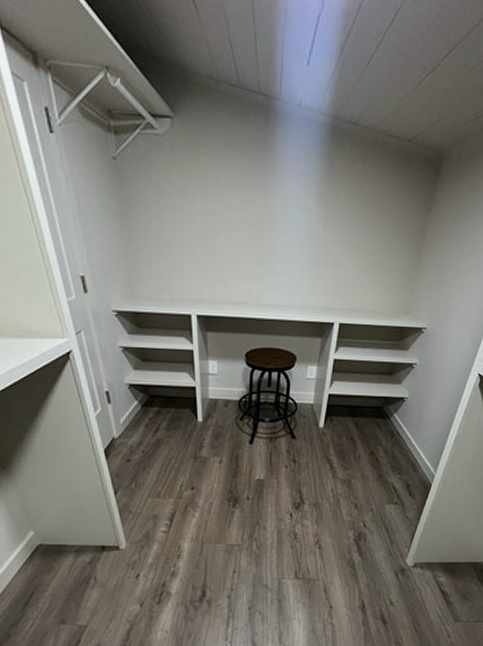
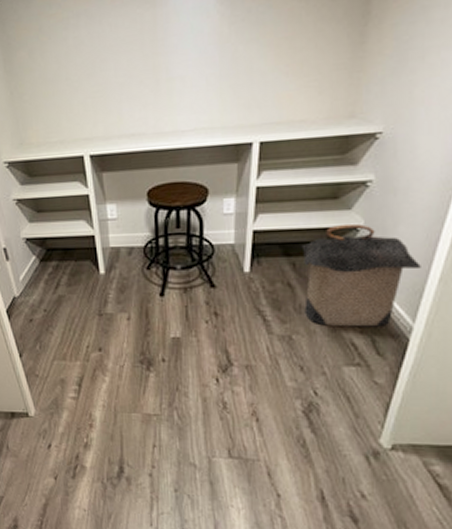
laundry hamper: none [362,394,443,475] -> present [301,223,421,327]

